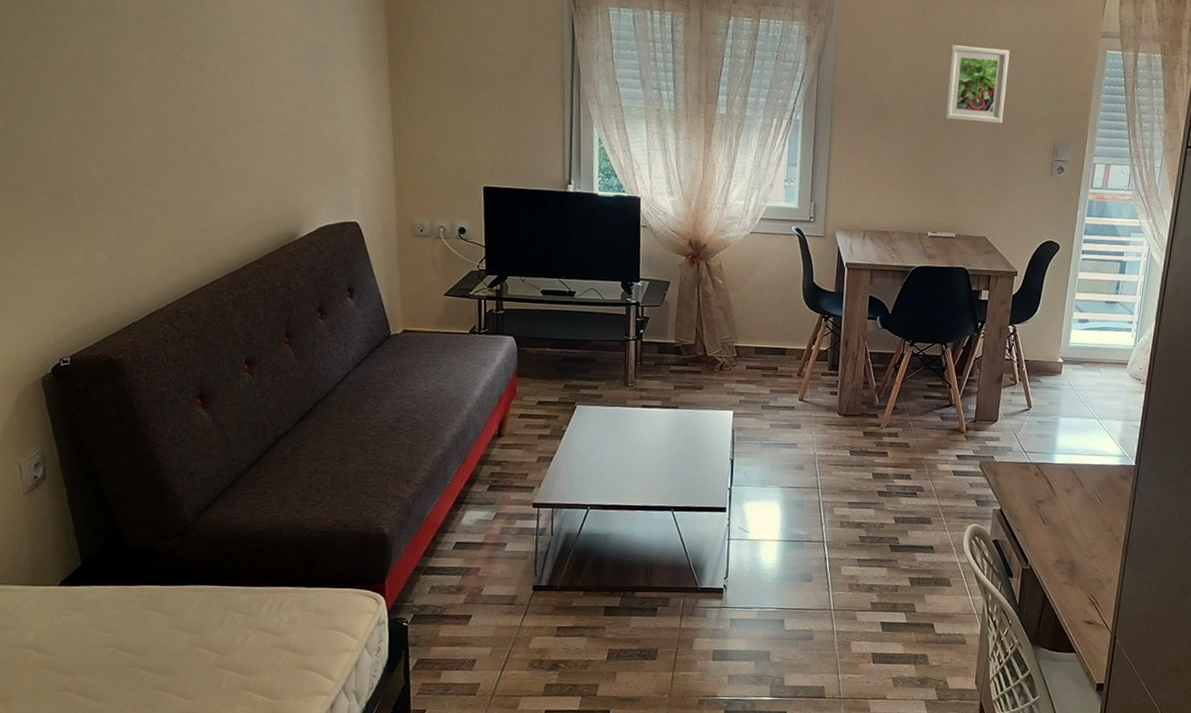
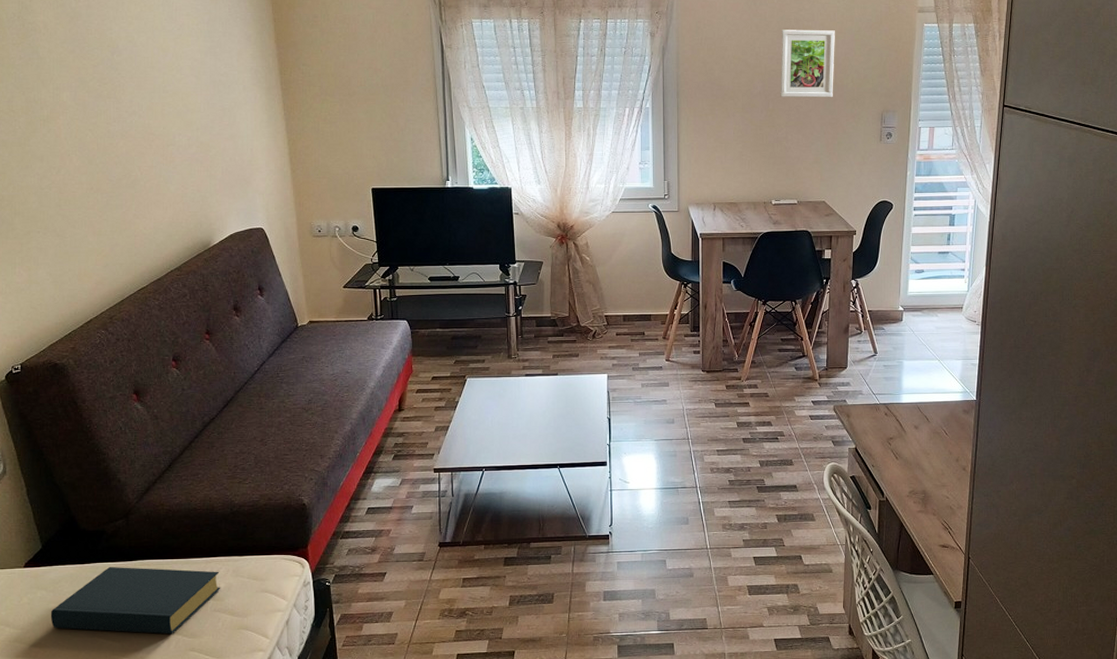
hardback book: none [86,590,284,670] -> present [50,566,221,635]

